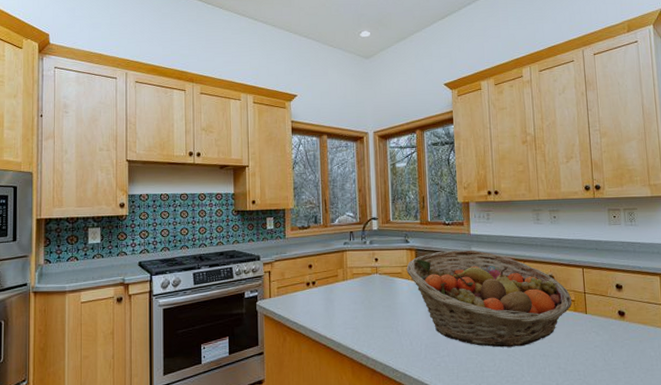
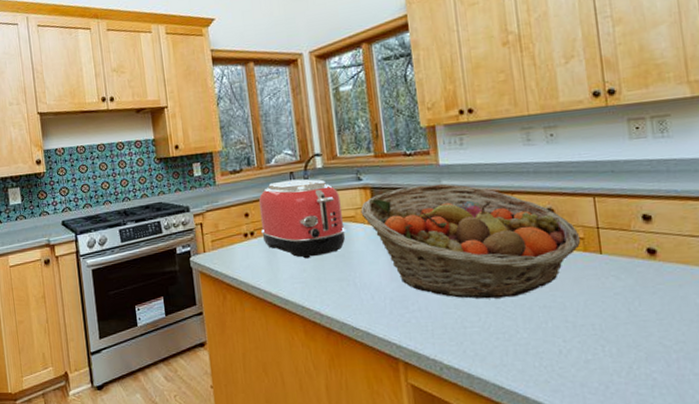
toaster: none [321,238,394,307] -> present [258,179,346,259]

